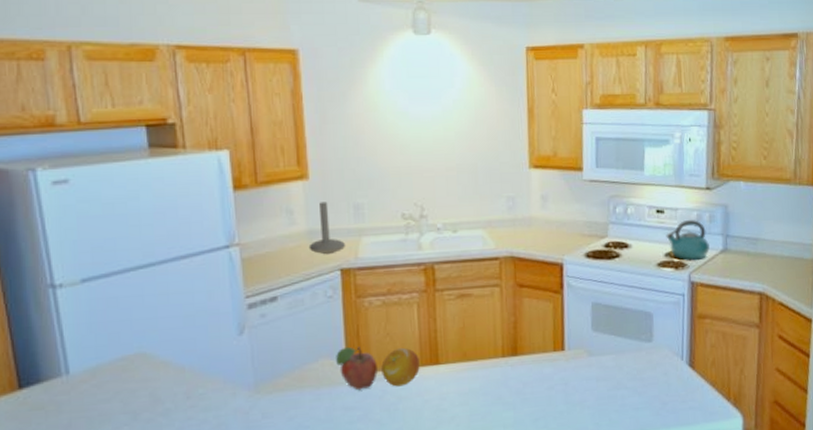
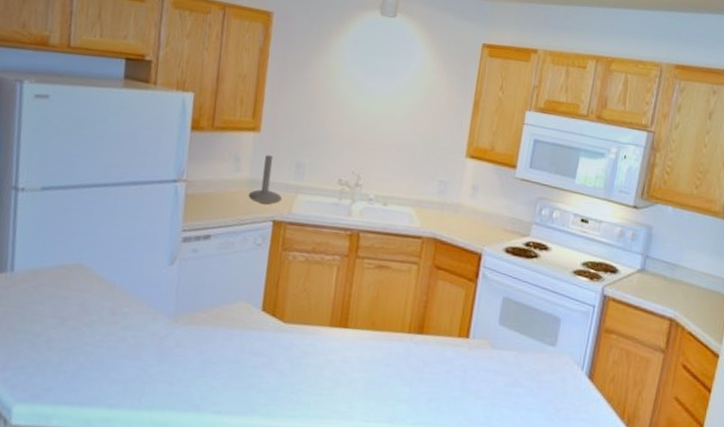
fruit: present [336,347,378,389] -> none [252,295,290,338]
fruit: present [381,347,420,387] -> none [292,305,330,343]
kettle: present [666,219,710,260] -> none [586,233,628,275]

